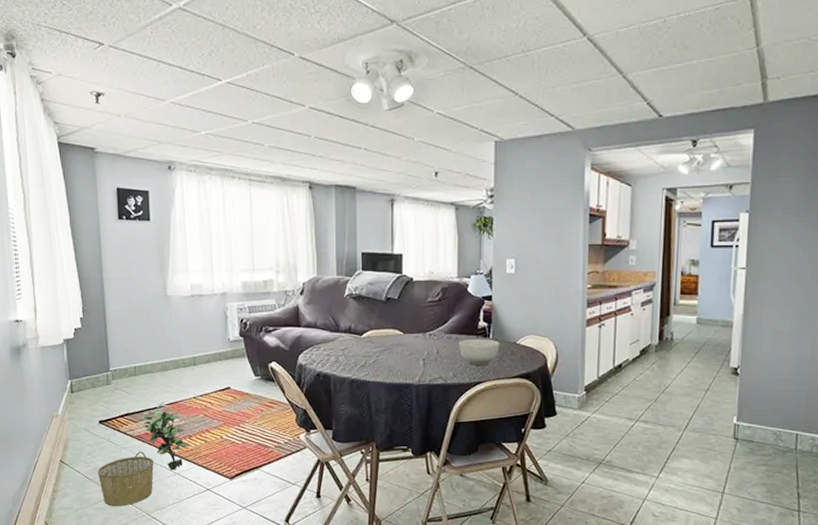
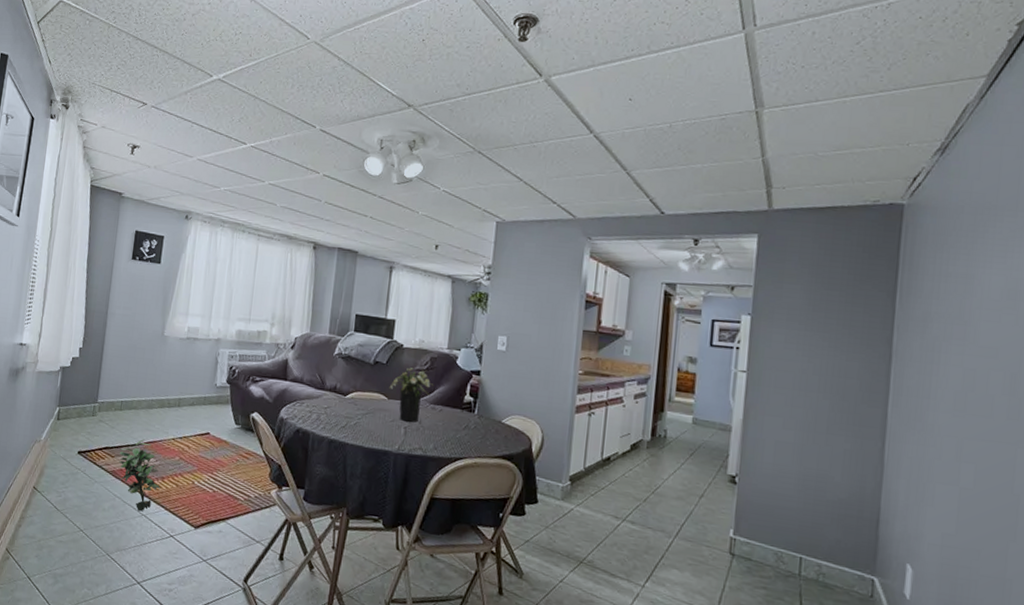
basket: present [97,451,154,507] -> none [66,487,124,543]
flower arrangement: none [403,299,448,355] -> present [389,368,434,423]
bowl: present [458,338,500,365] -> none [441,411,484,441]

